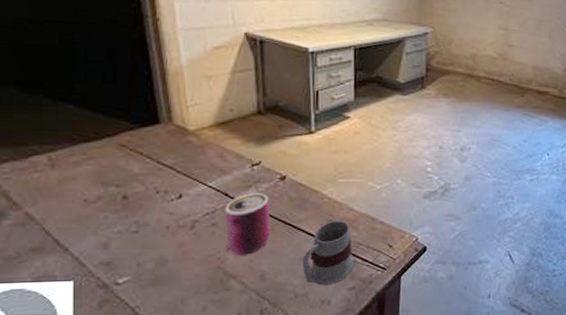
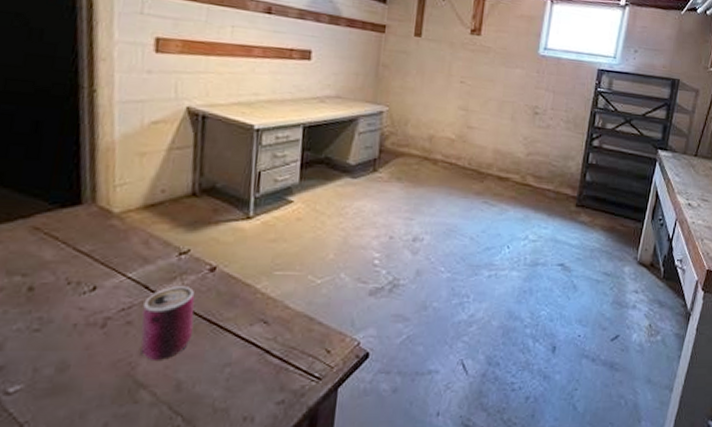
mug: present [302,220,355,286] -> none [225,319,286,399]

